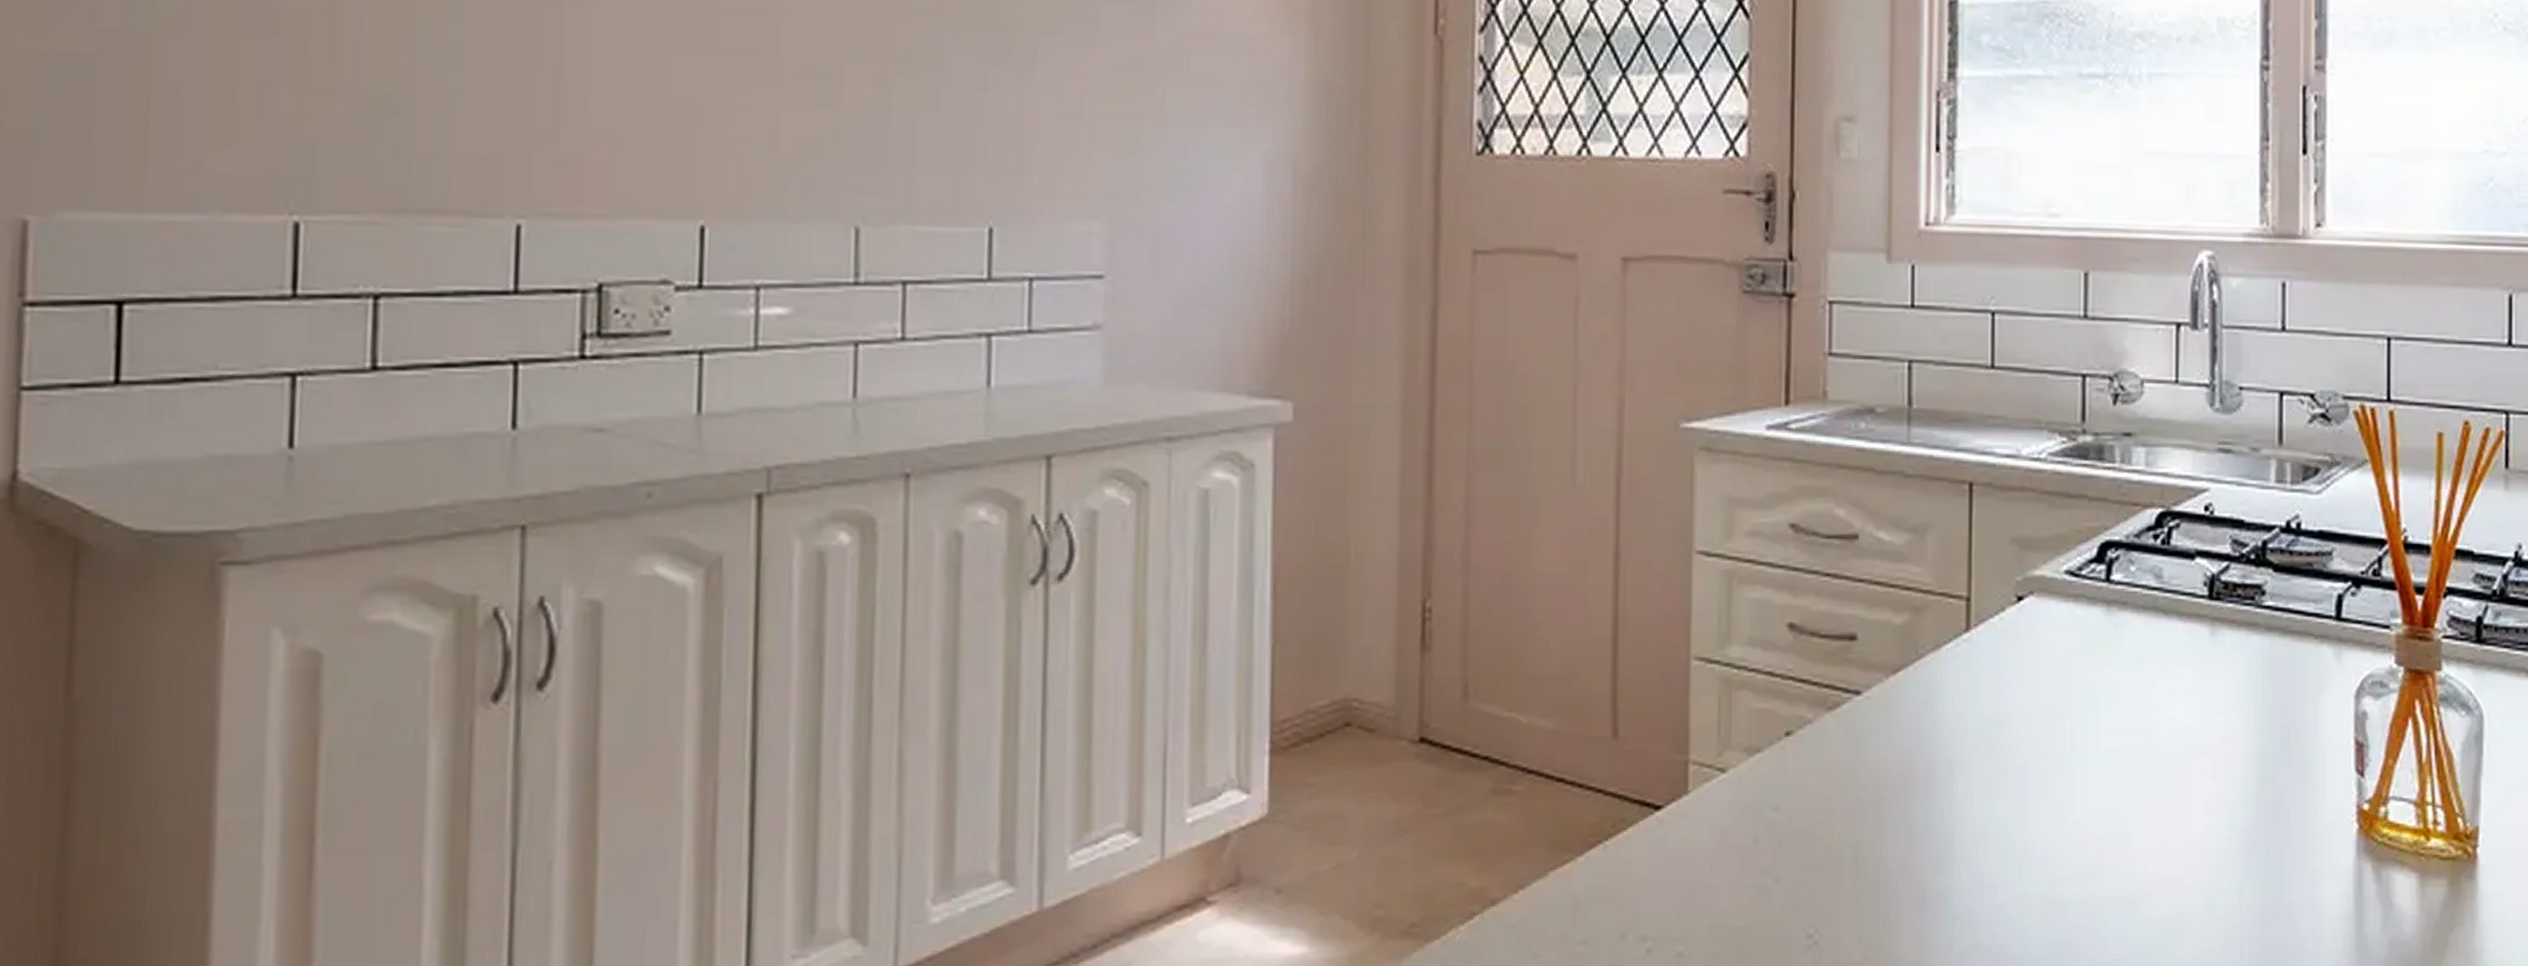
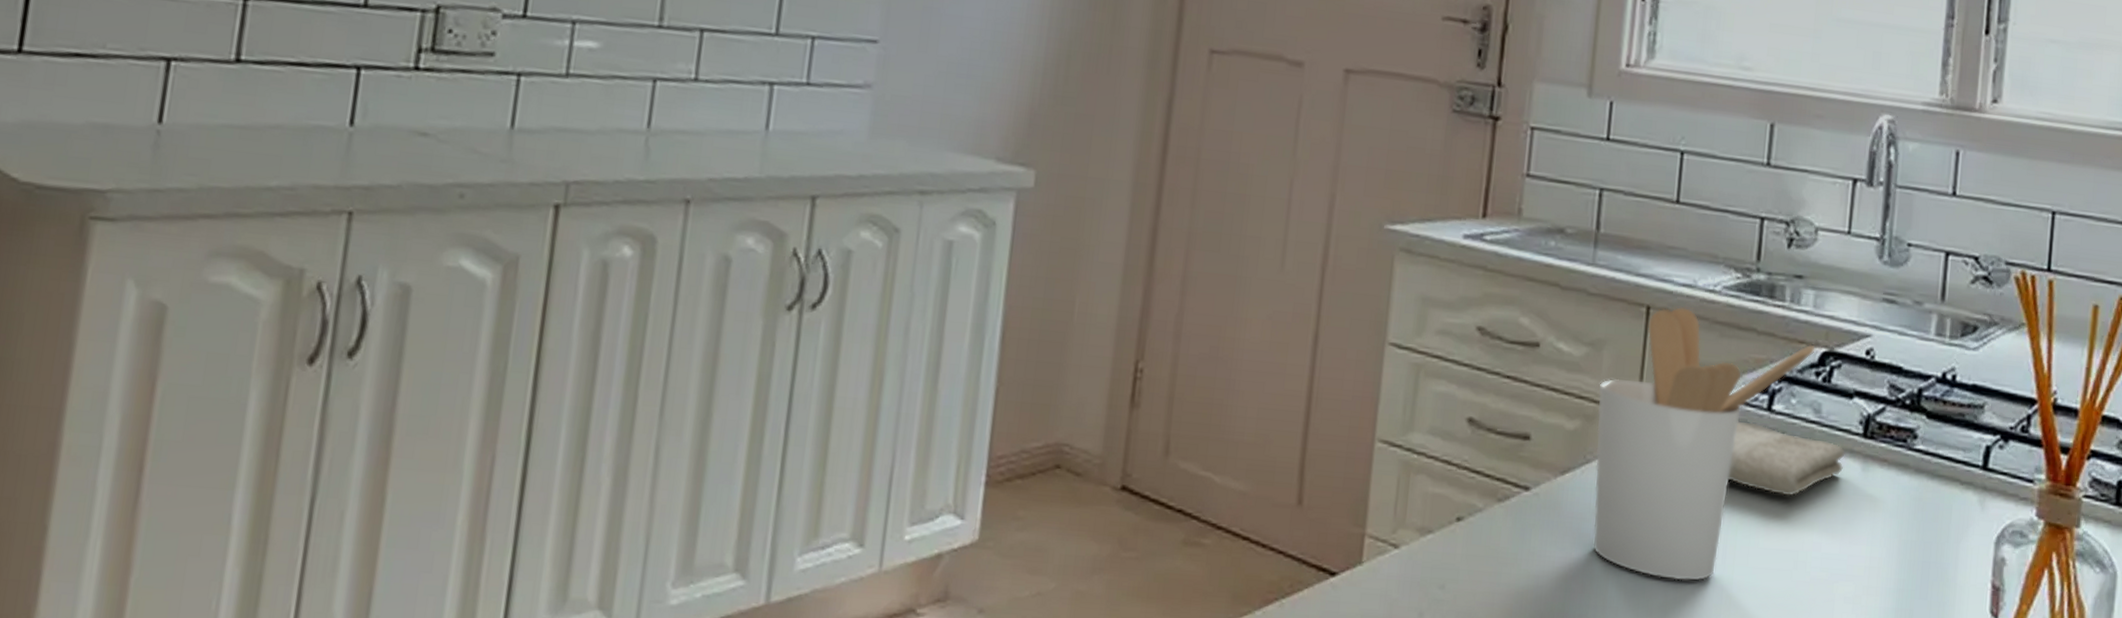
utensil holder: none [1925,480,2151,773] -> present [1593,307,1815,581]
washcloth: none [2070,595,2191,671] -> present [1728,420,1845,497]

